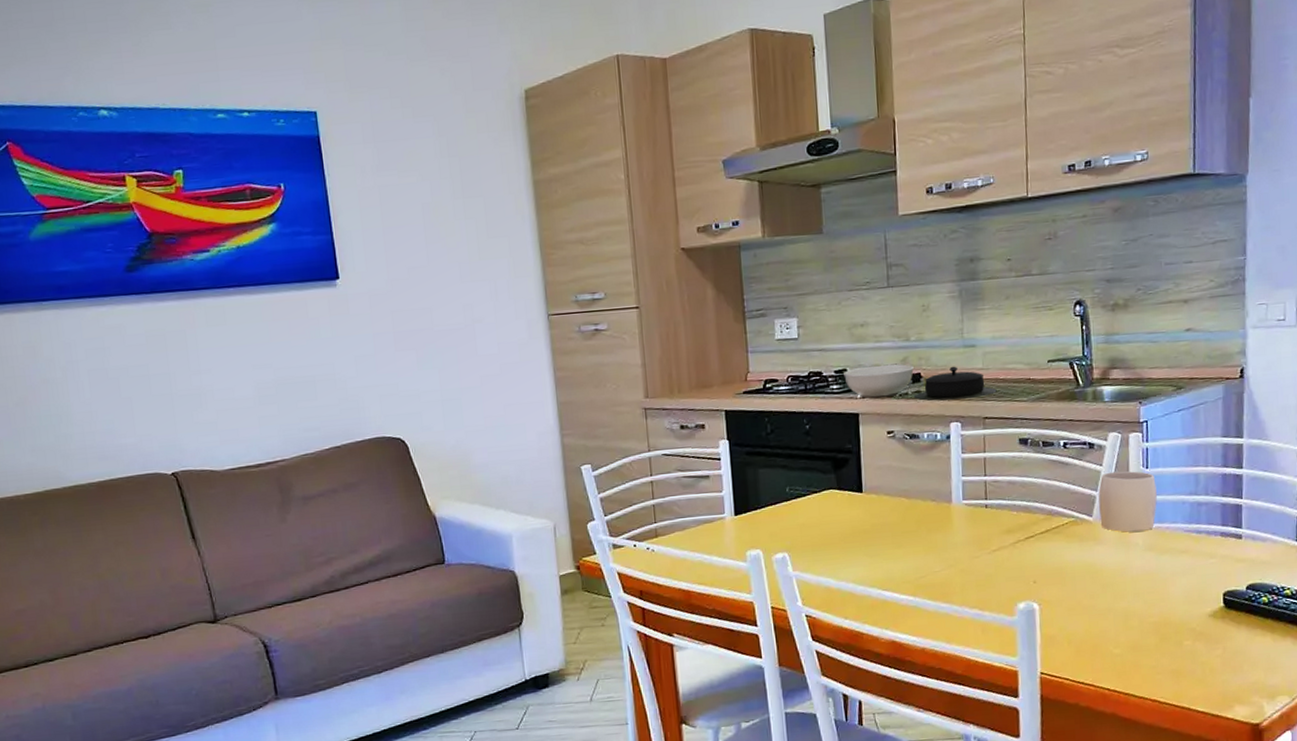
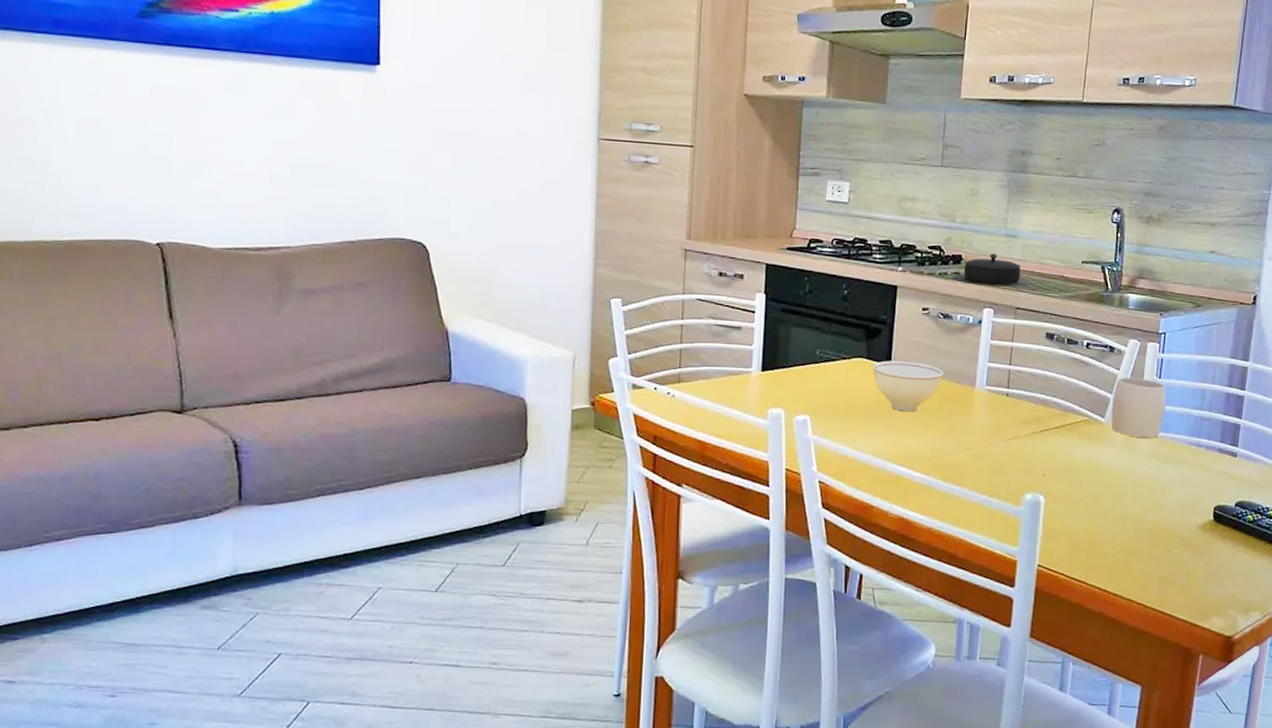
bowl: present [844,364,914,399] -> none [888,241,956,275]
bowl: none [844,486,918,537] -> present [872,360,944,412]

